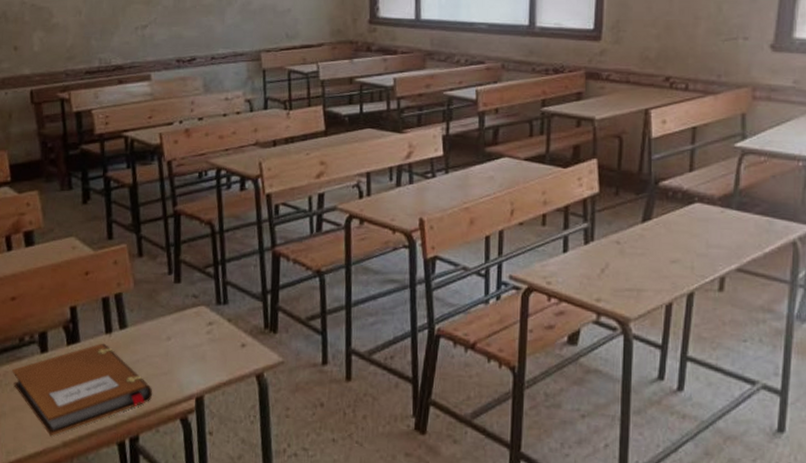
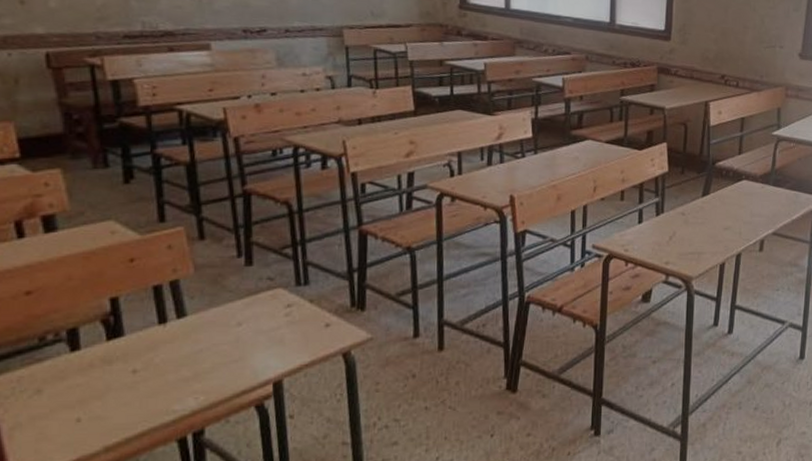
notebook: present [12,343,153,436] -> none [29,335,221,443]

